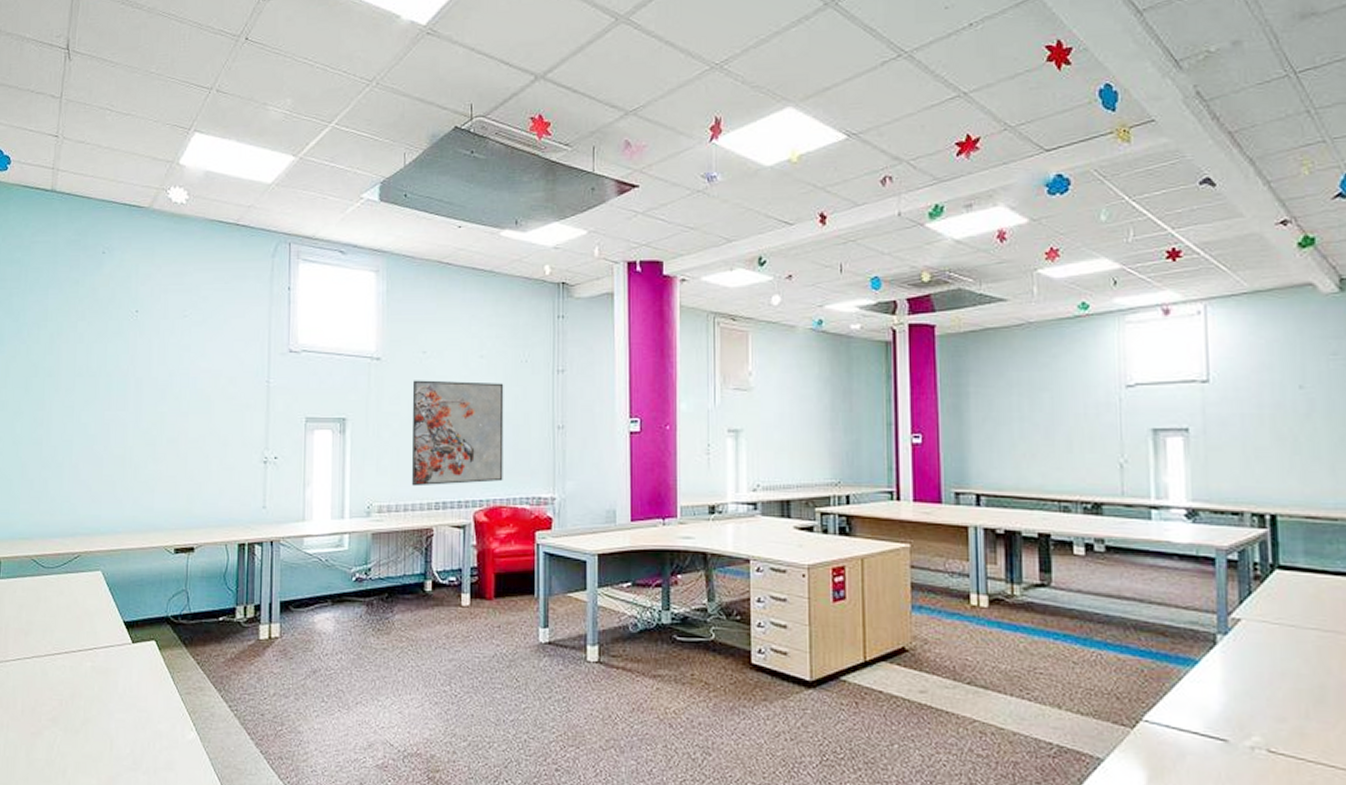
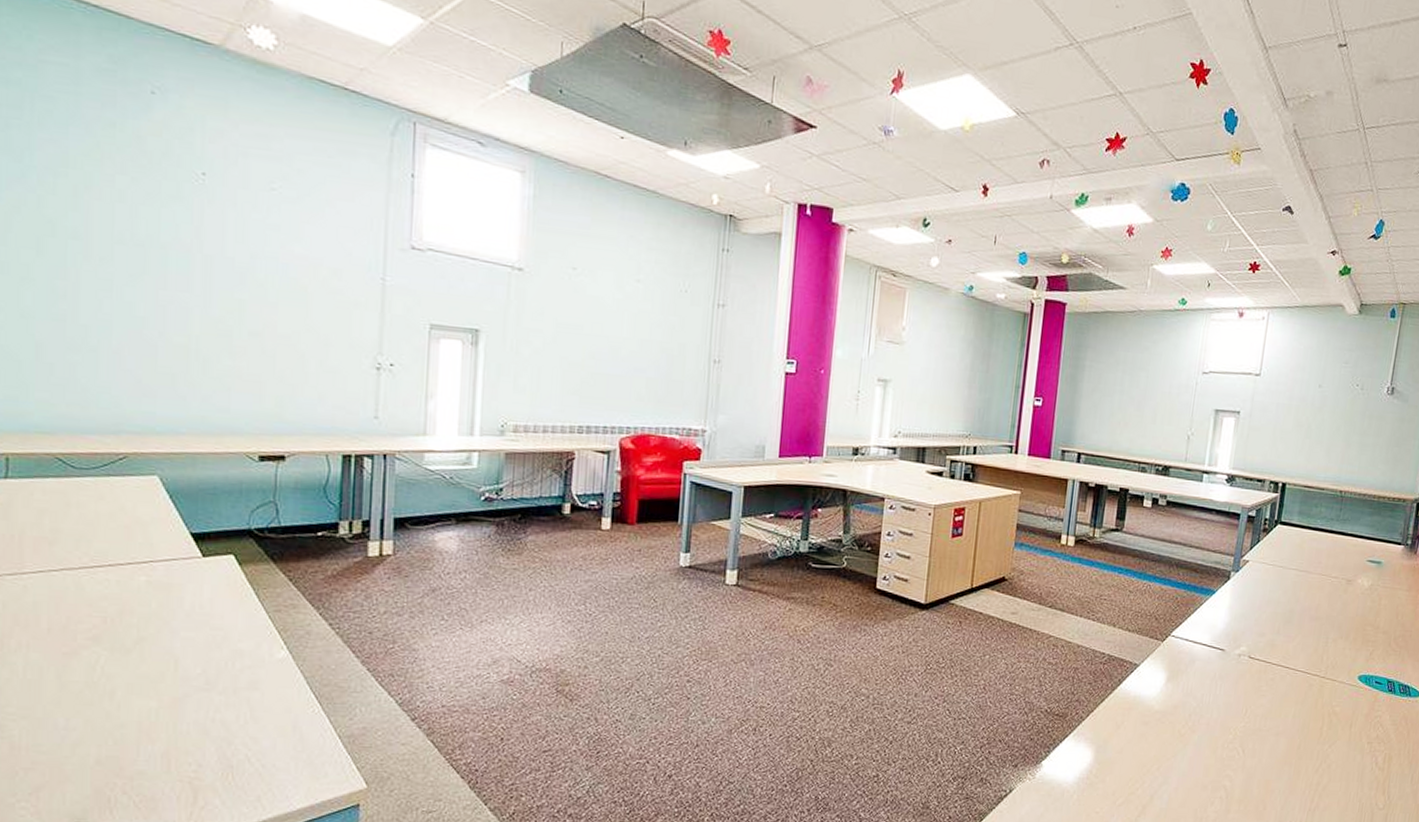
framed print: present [412,380,504,487] -> none [554,297,661,410]

